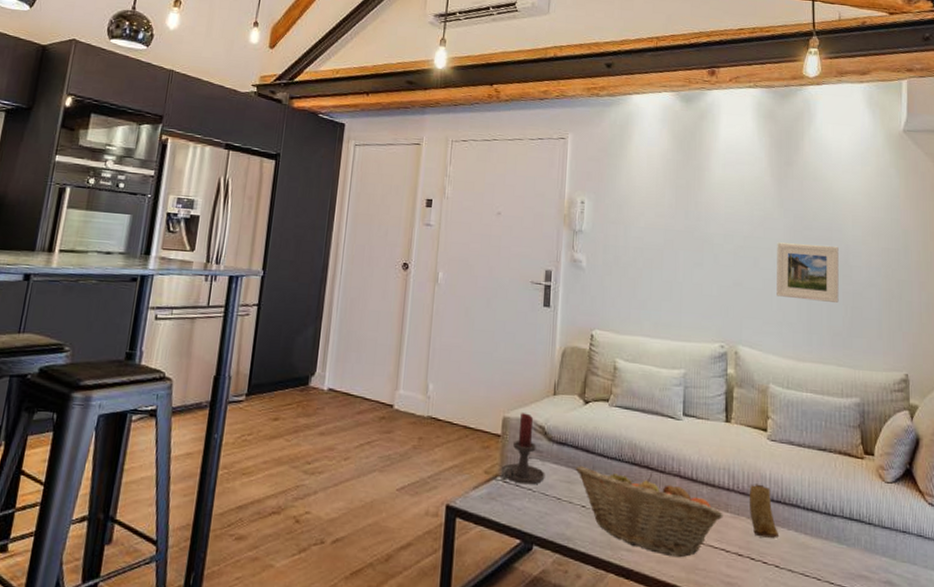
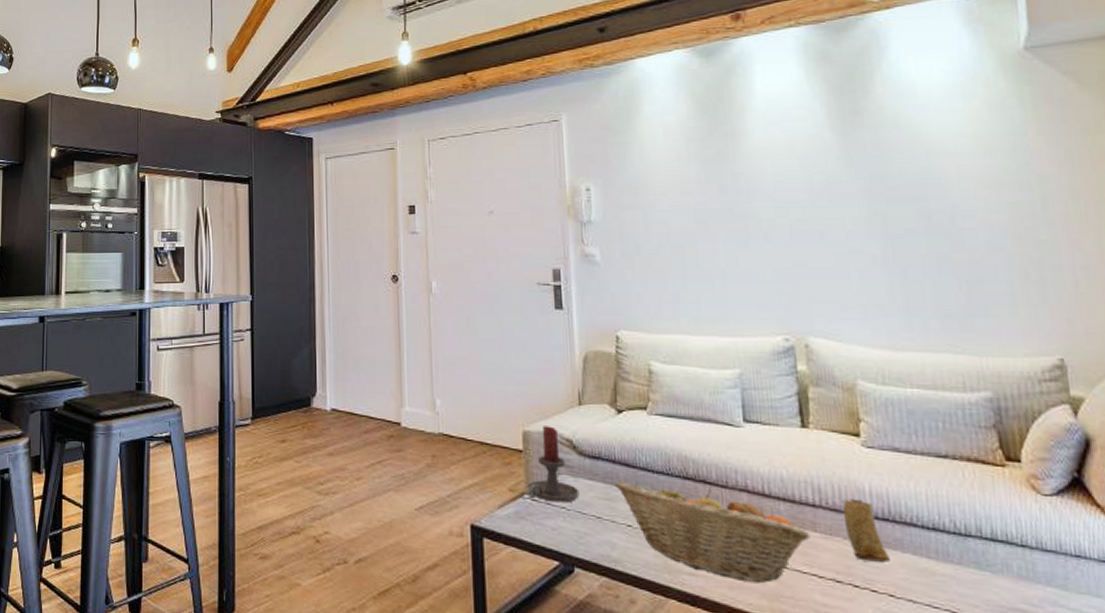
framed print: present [777,242,839,303] -> none [849,206,947,276]

